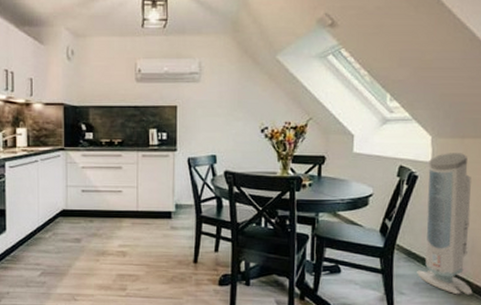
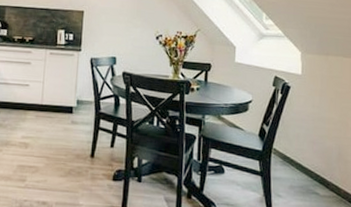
air purifier: present [417,153,473,296] -> none [292,67,341,201]

